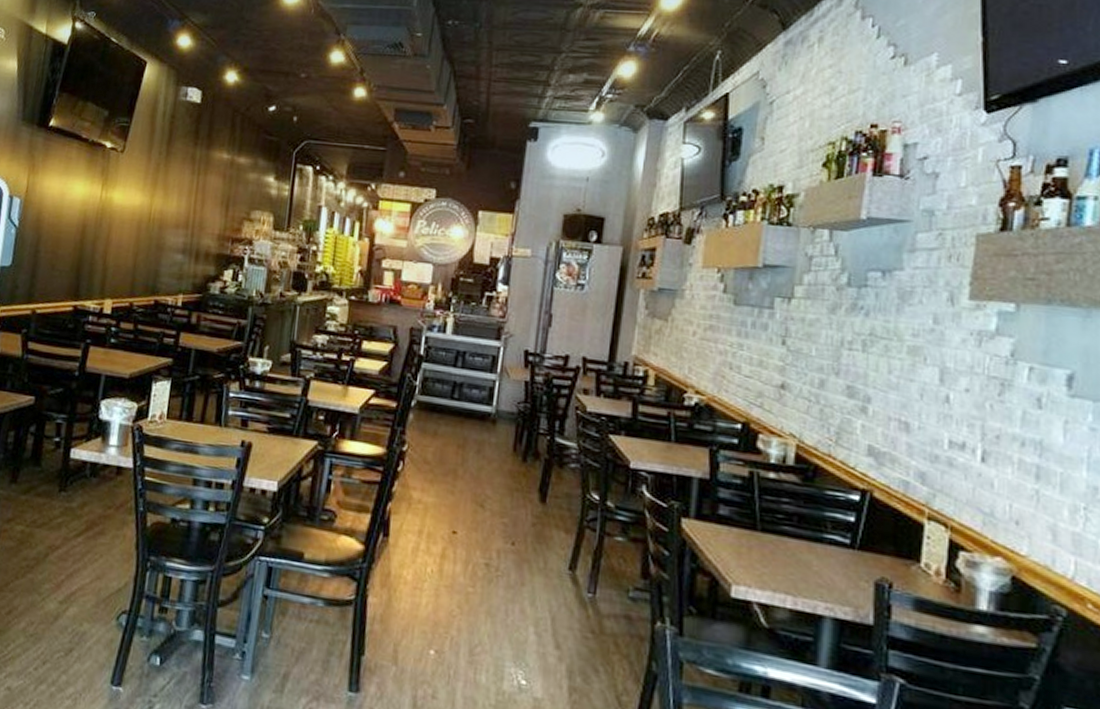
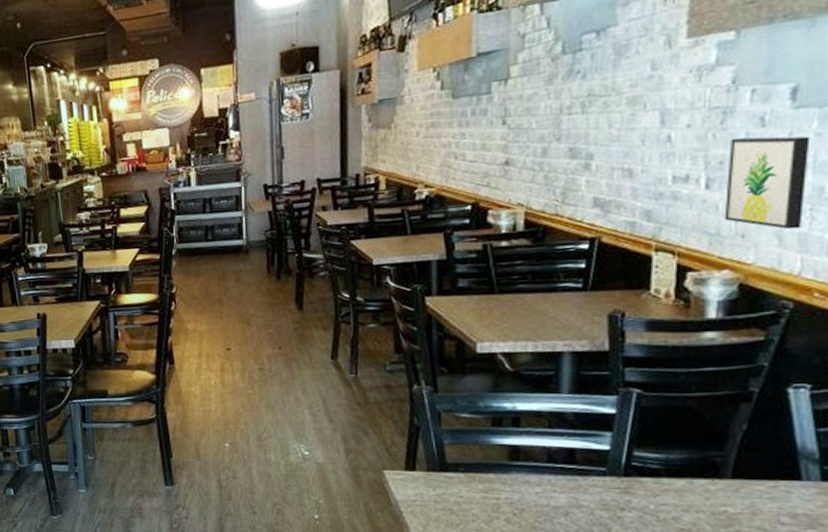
wall art: none [999,413,1085,527] -> present [724,136,810,230]

